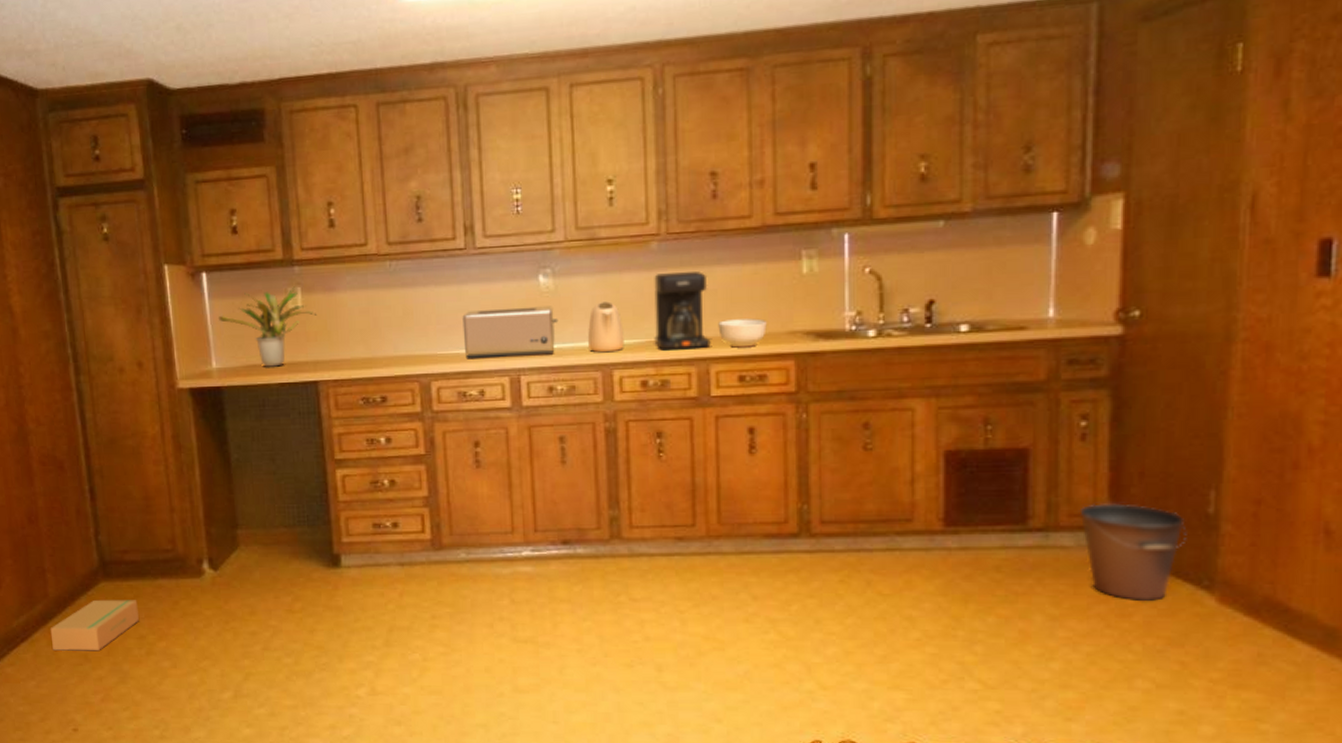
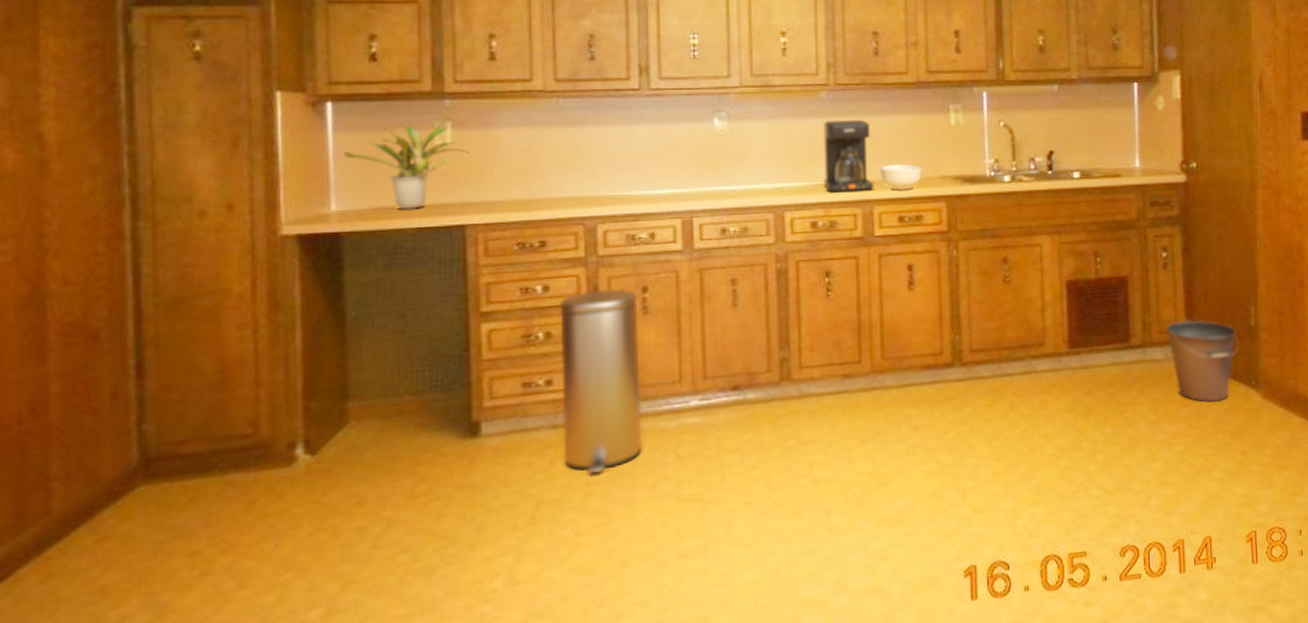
box: present [50,599,139,651] -> none [47,504,194,589]
pedal bin: none [401,442,480,607] -> present [560,288,643,473]
toaster: present [462,306,559,359] -> none [634,148,732,201]
kettle: present [587,301,624,353] -> none [760,146,795,195]

